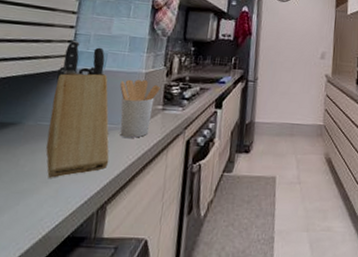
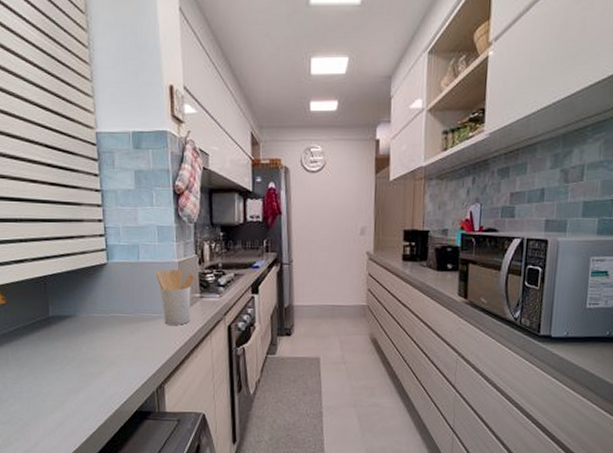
knife block: present [46,41,110,178] -> none [96,235,159,363]

